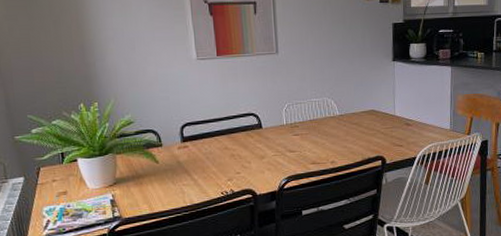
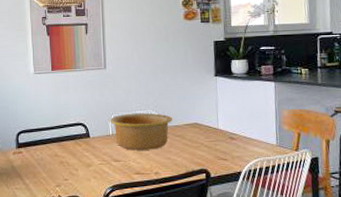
bowl: none [283,101,350,140] -> present [110,113,173,150]

